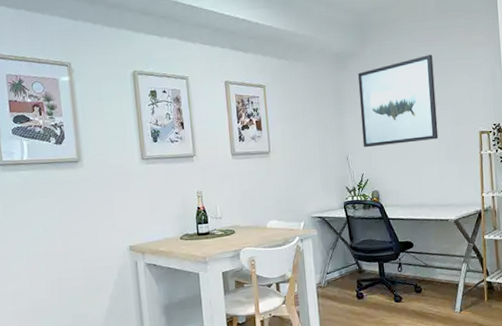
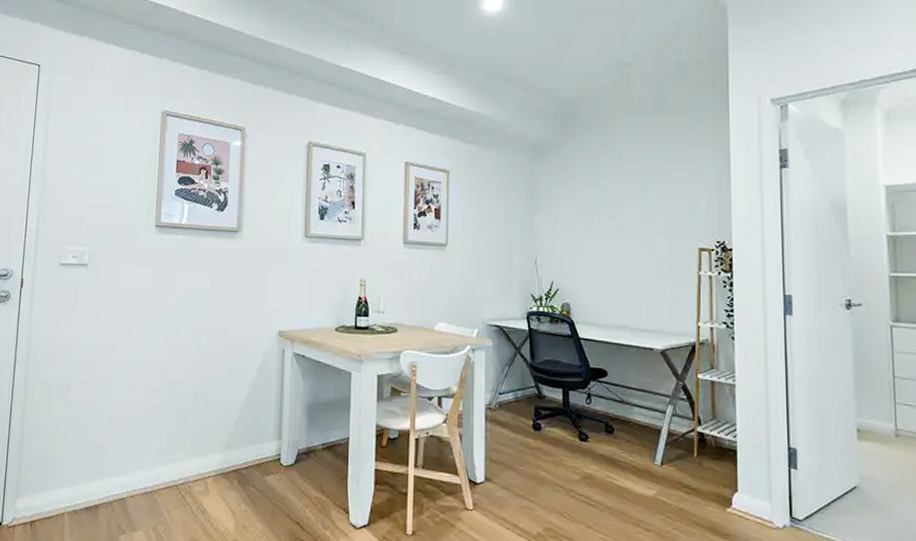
wall art: present [357,54,439,148] -> none [556,154,648,252]

